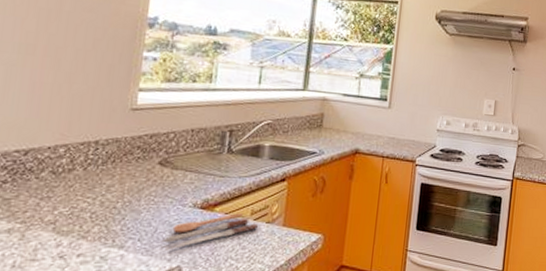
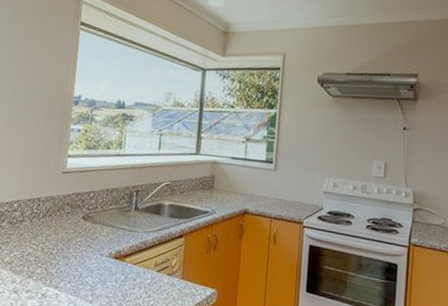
spoon: present [161,213,259,251] -> none [85,264,161,293]

